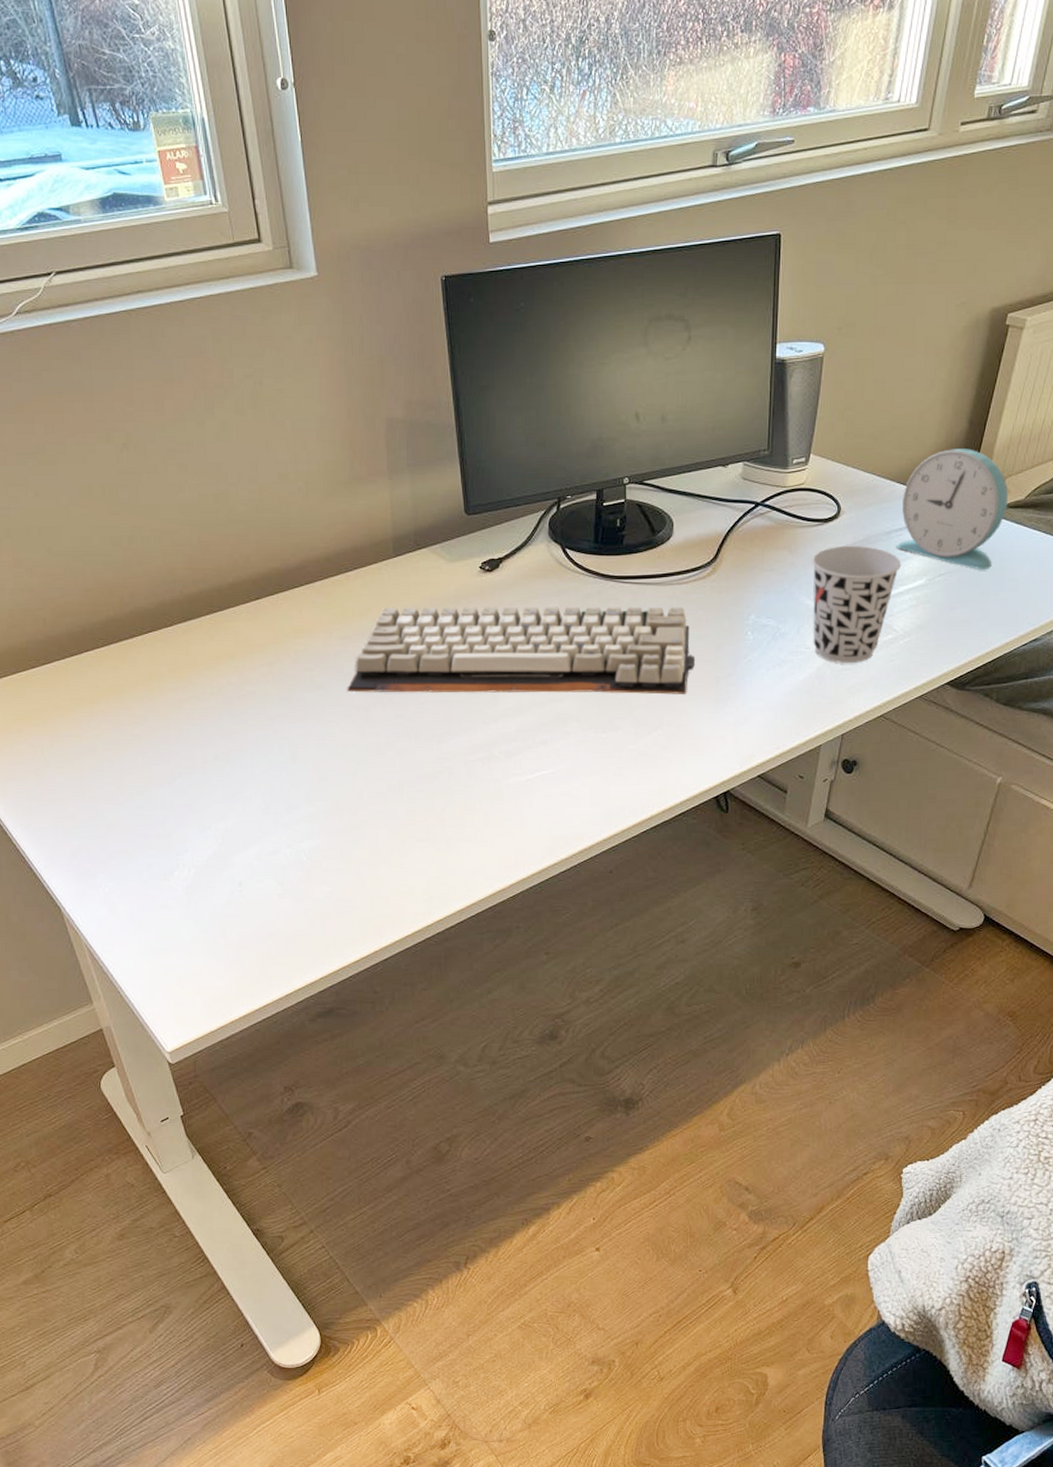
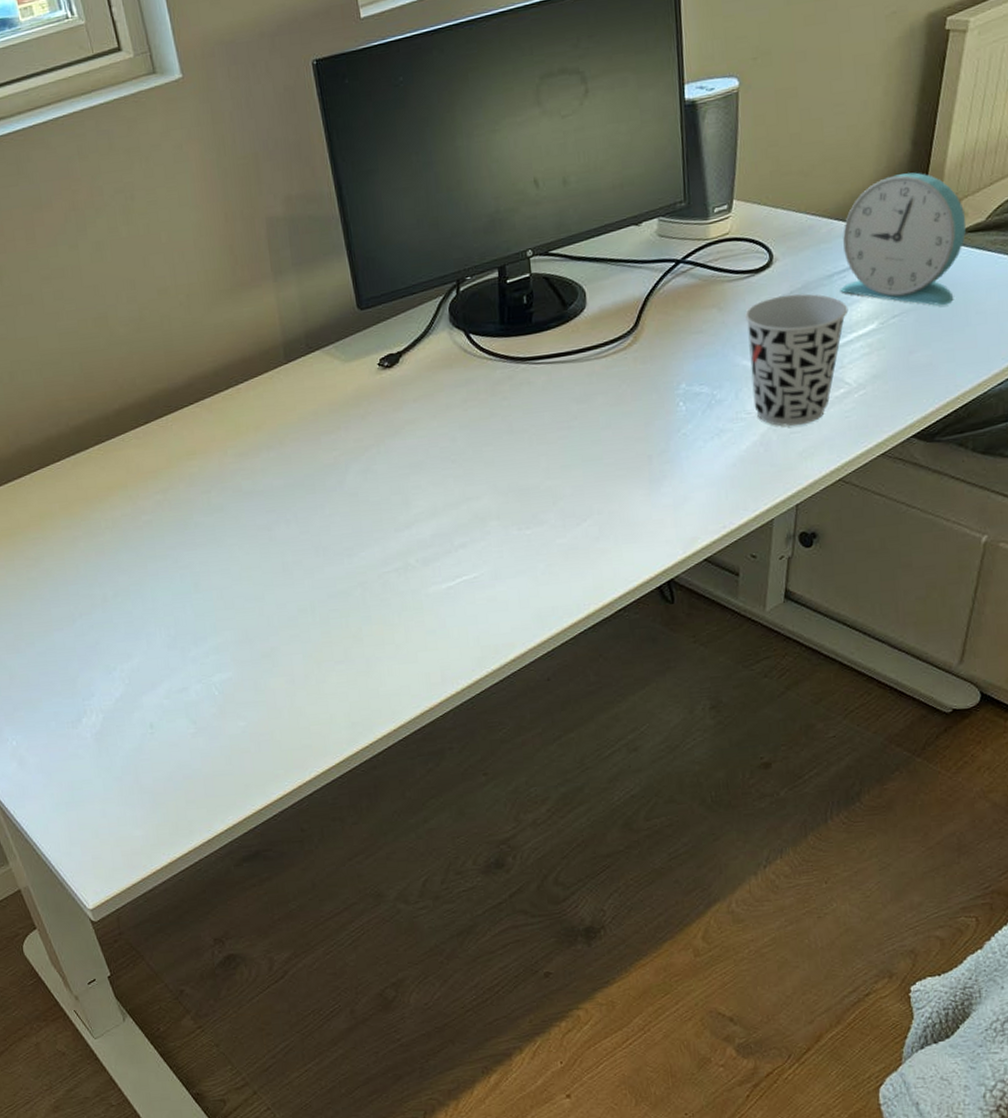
keyboard: present [347,606,695,695] -> none [247,383,623,512]

